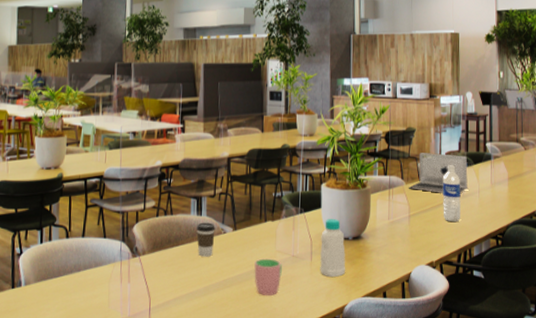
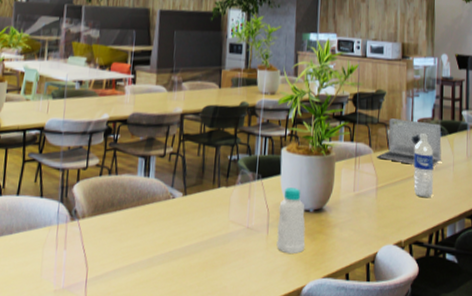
coffee cup: present [196,222,215,257] -> none [142,185,164,224]
cup: present [254,258,282,295] -> none [204,229,235,272]

